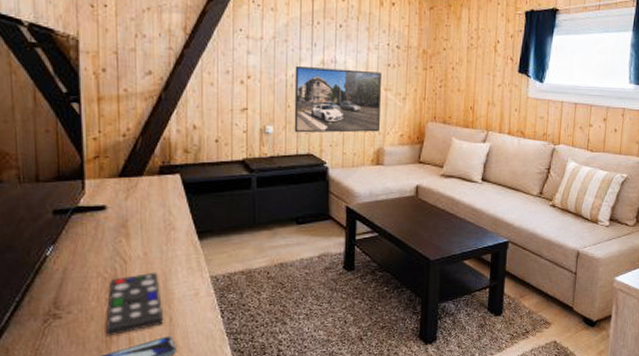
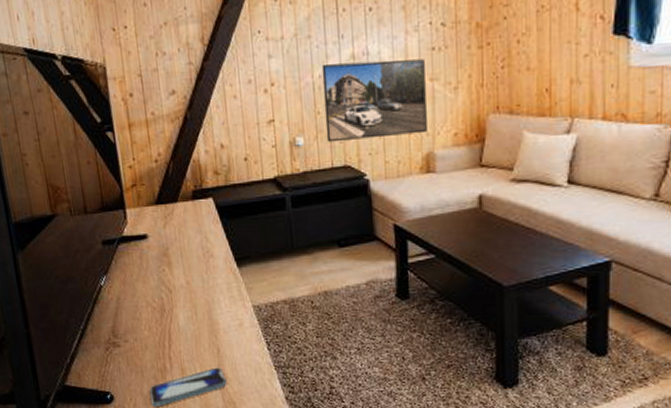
remote control: present [106,272,164,337] -> none [158,301,212,366]

